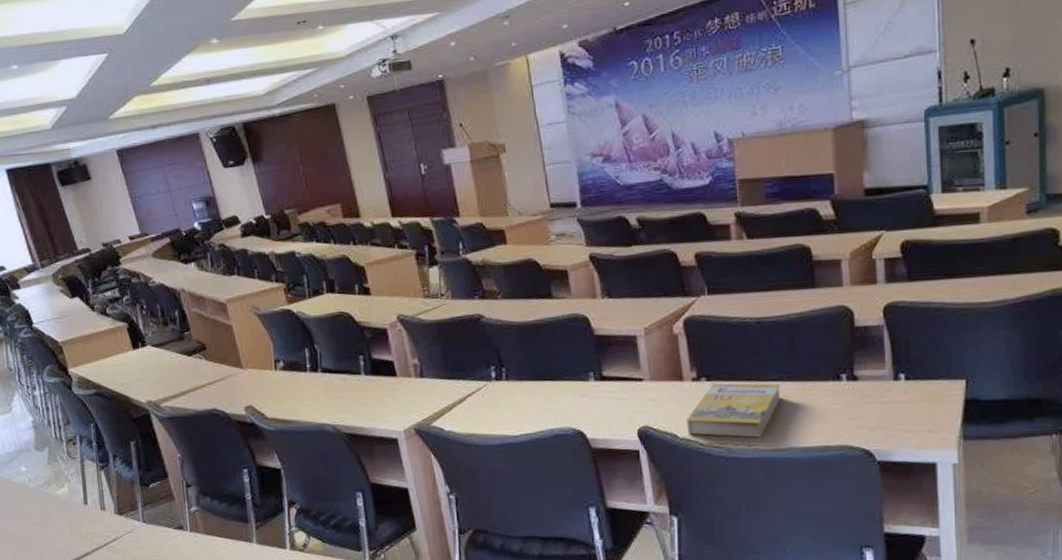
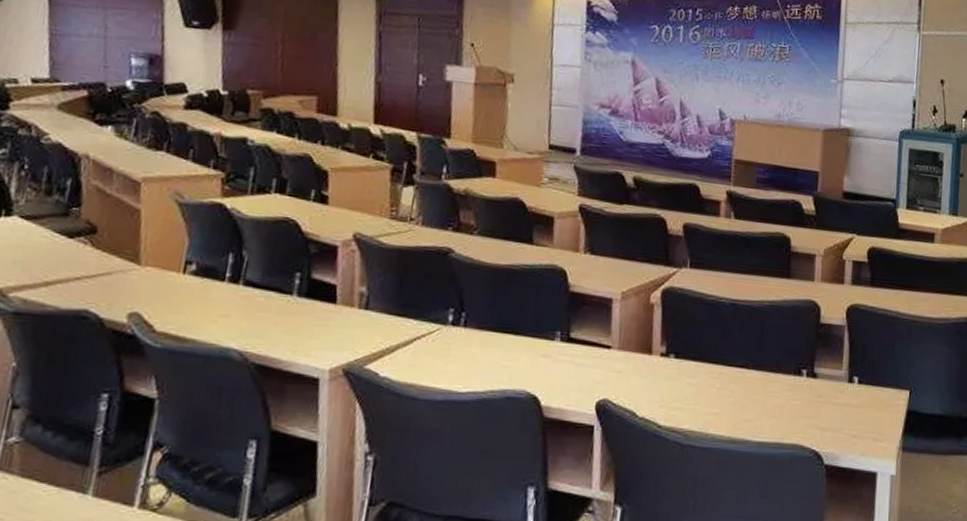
book: present [687,383,781,438] -> none [647,362,746,426]

